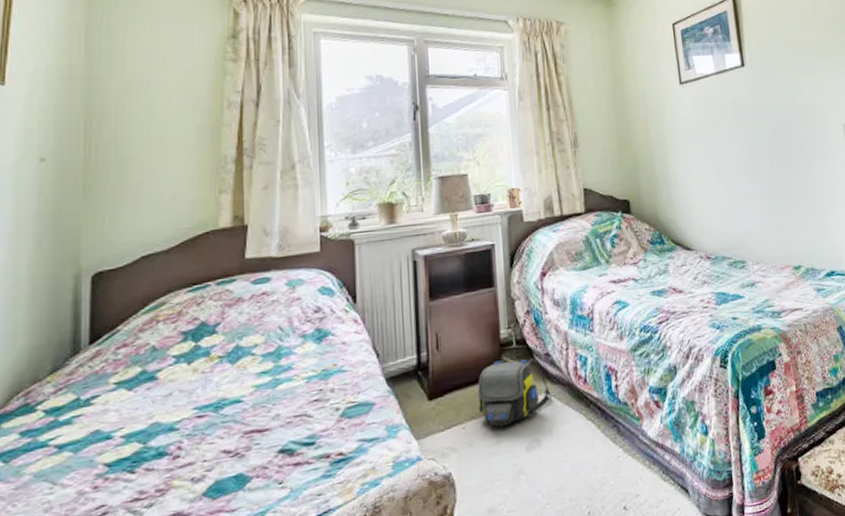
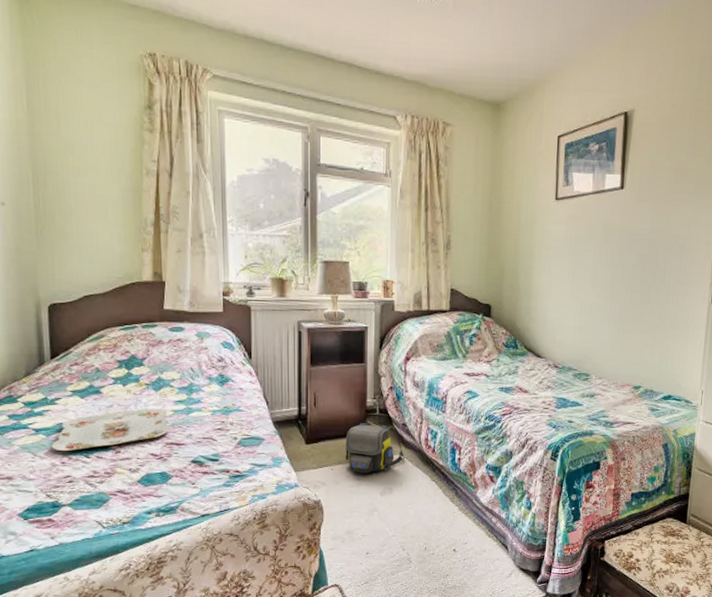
serving tray: none [80,386,250,472] -> present [51,408,170,452]

